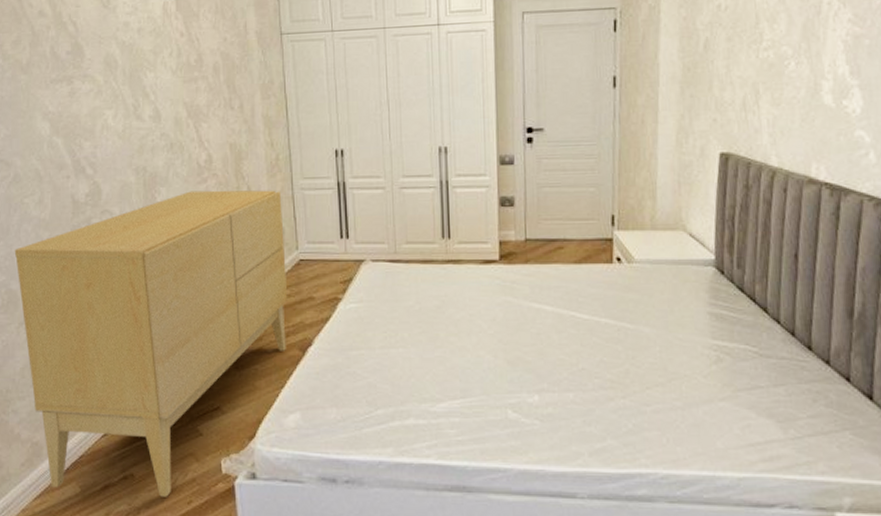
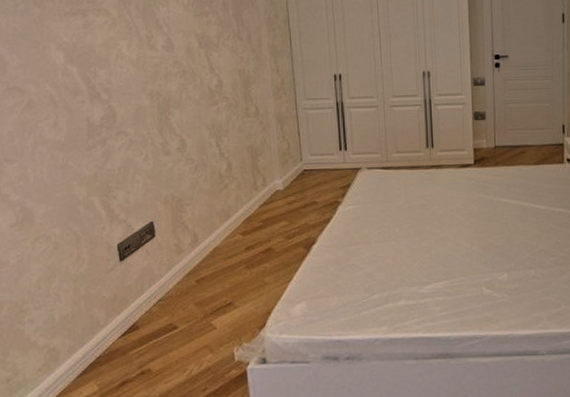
sideboard: present [14,190,288,497] -> none [29,110,294,389]

